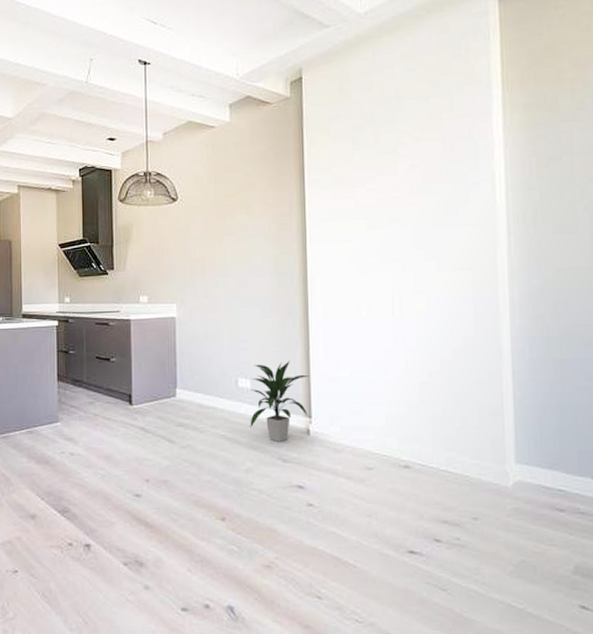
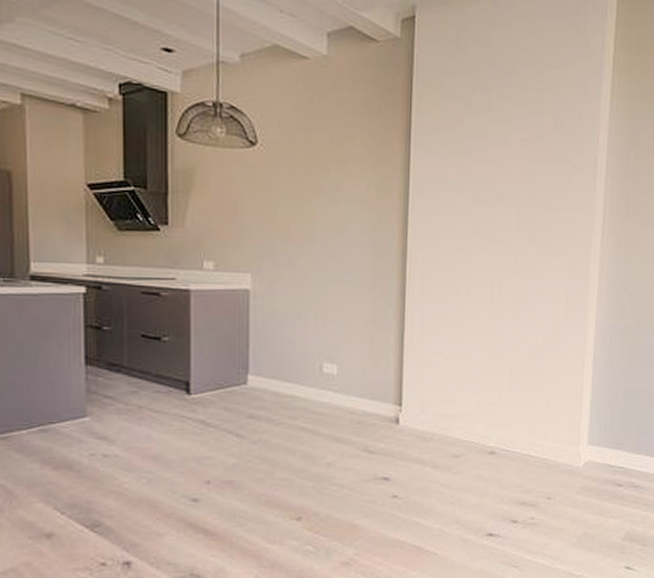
indoor plant: present [250,361,310,442] -> none [334,344,403,432]

